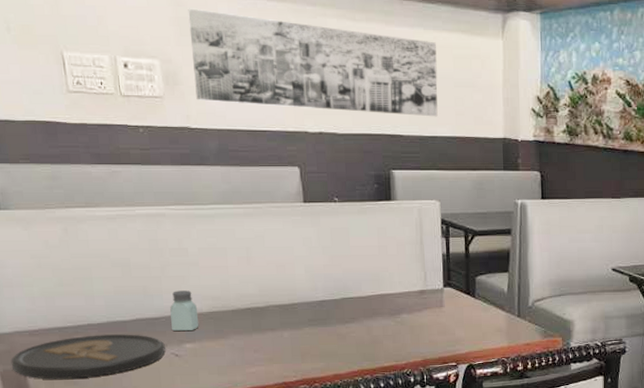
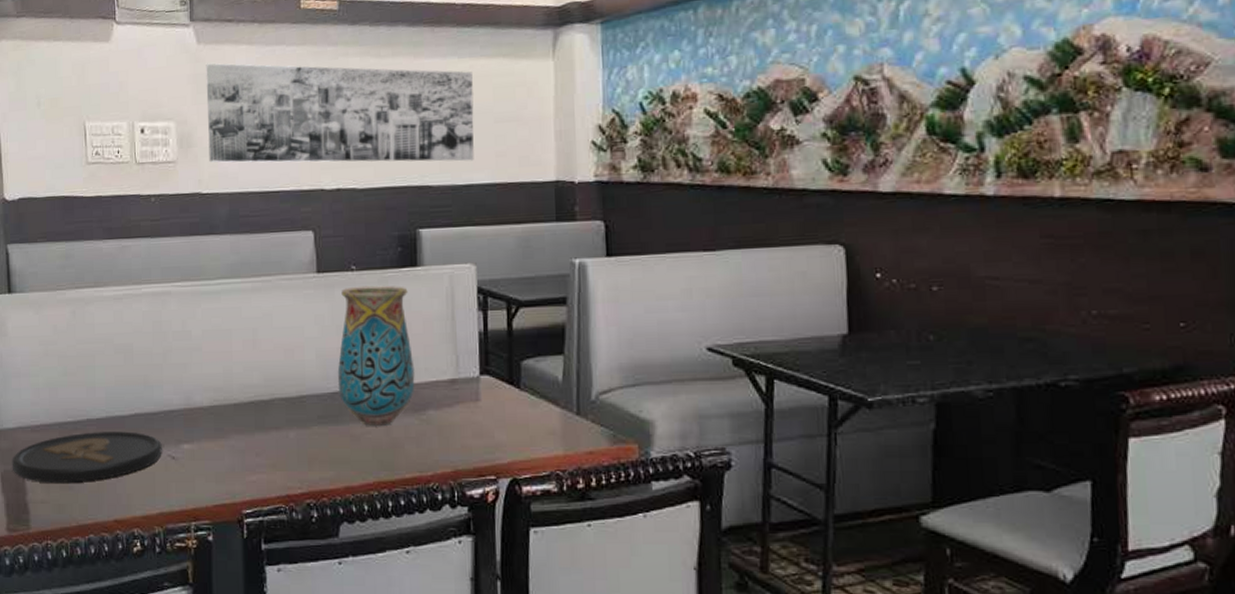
saltshaker: present [170,290,199,331] -> none [170,380,199,429]
vase: none [324,215,391,327] -> present [337,285,415,426]

